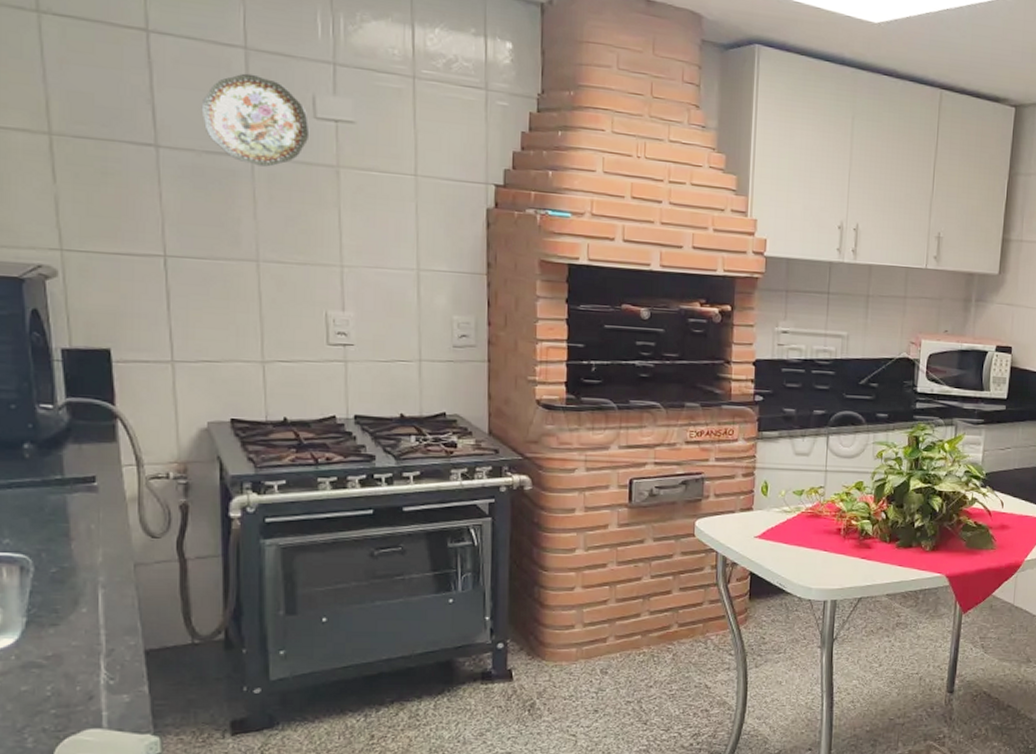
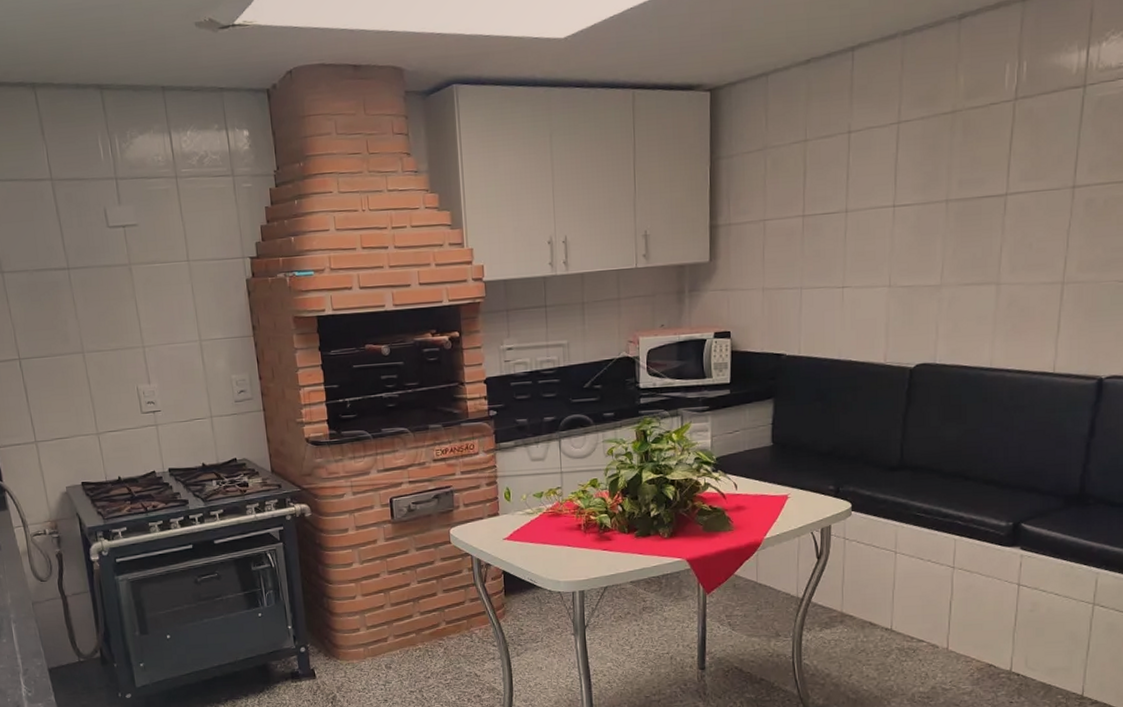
decorative plate: present [201,73,310,167] -> none [27,200,106,275]

